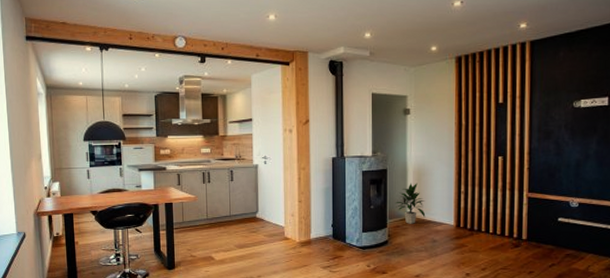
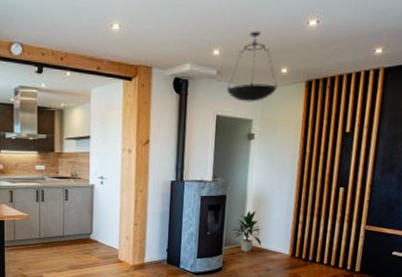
pendant lamp: none [379,13,428,80] -> present [226,31,278,102]

